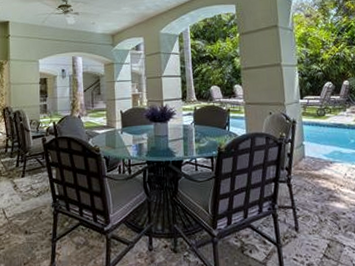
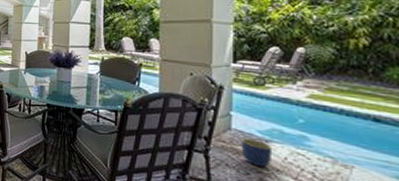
planter: none [313,163,337,185] -> present [241,138,273,167]

